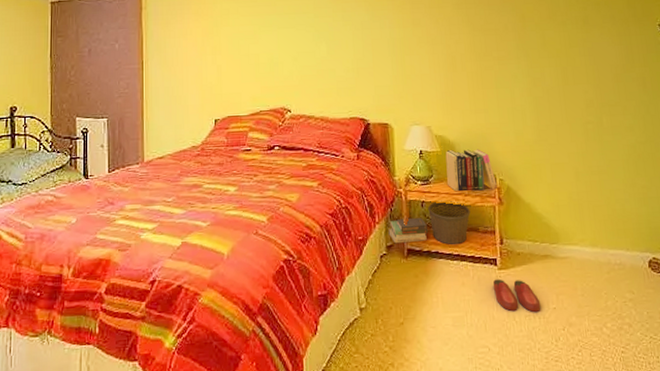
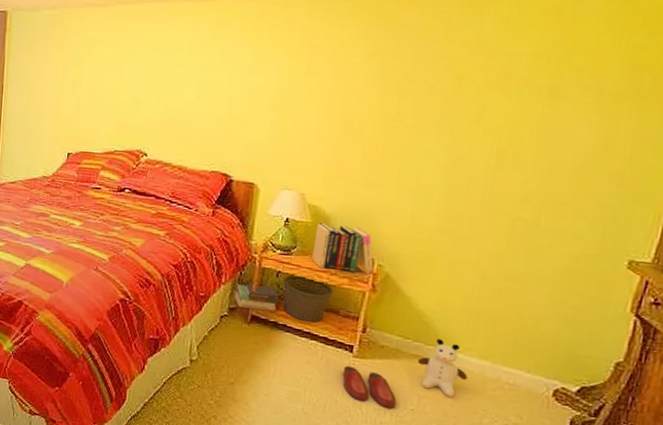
stuffed animal: none [548,236,588,289] -> present [418,339,468,398]

